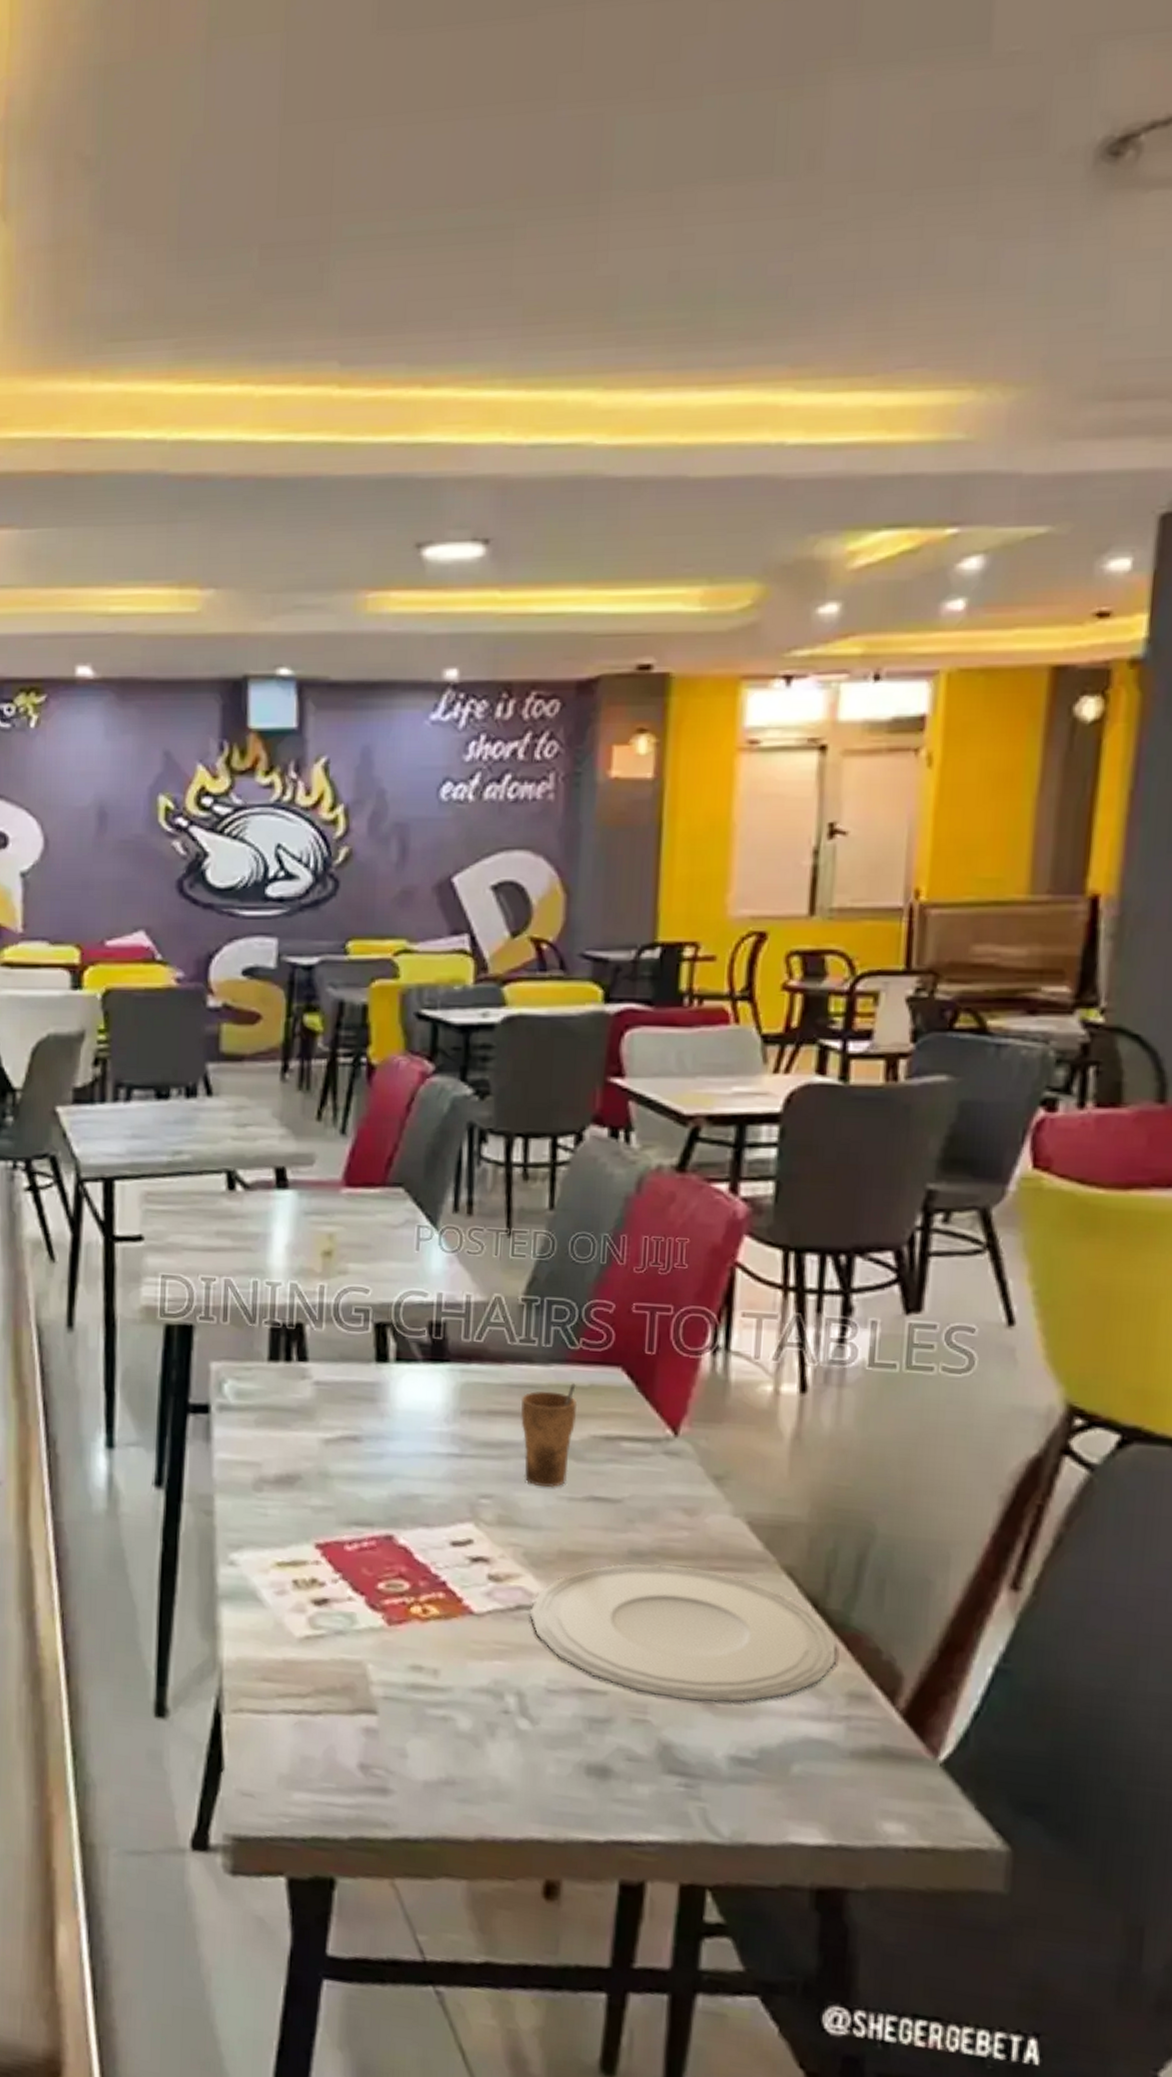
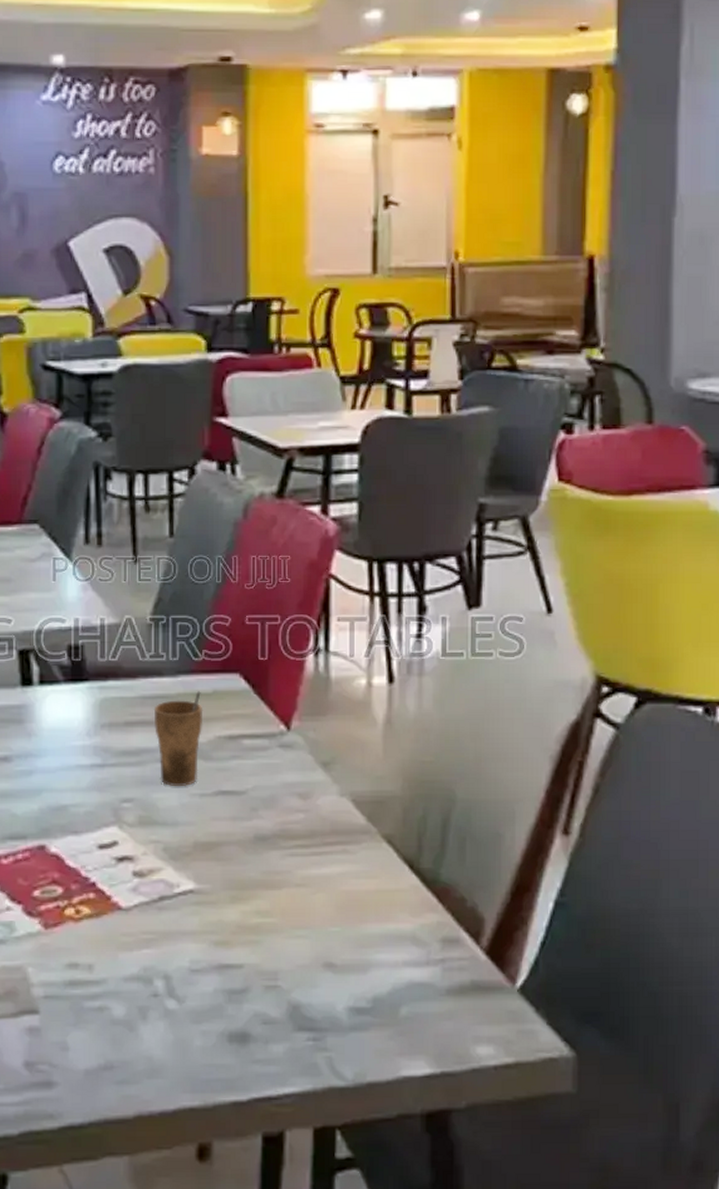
plate: present [529,1563,836,1704] -> none [171,844,430,964]

